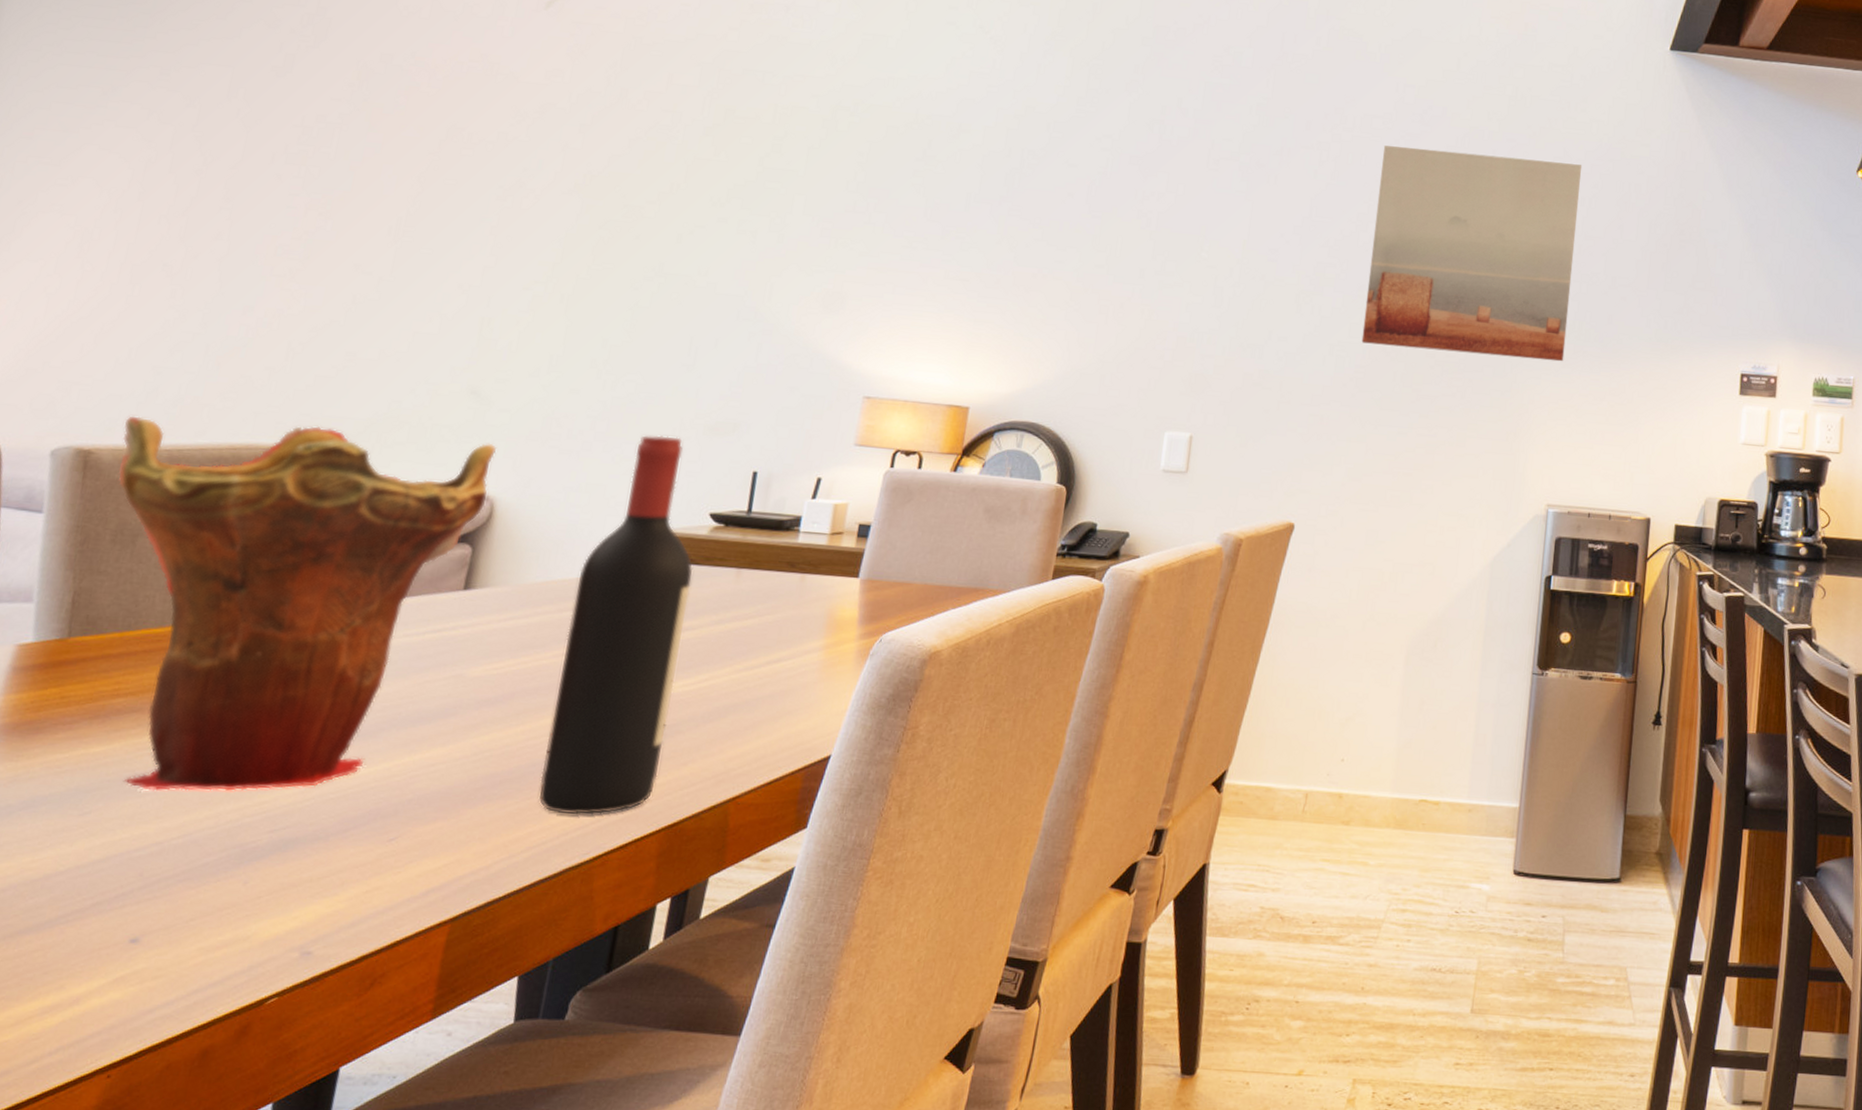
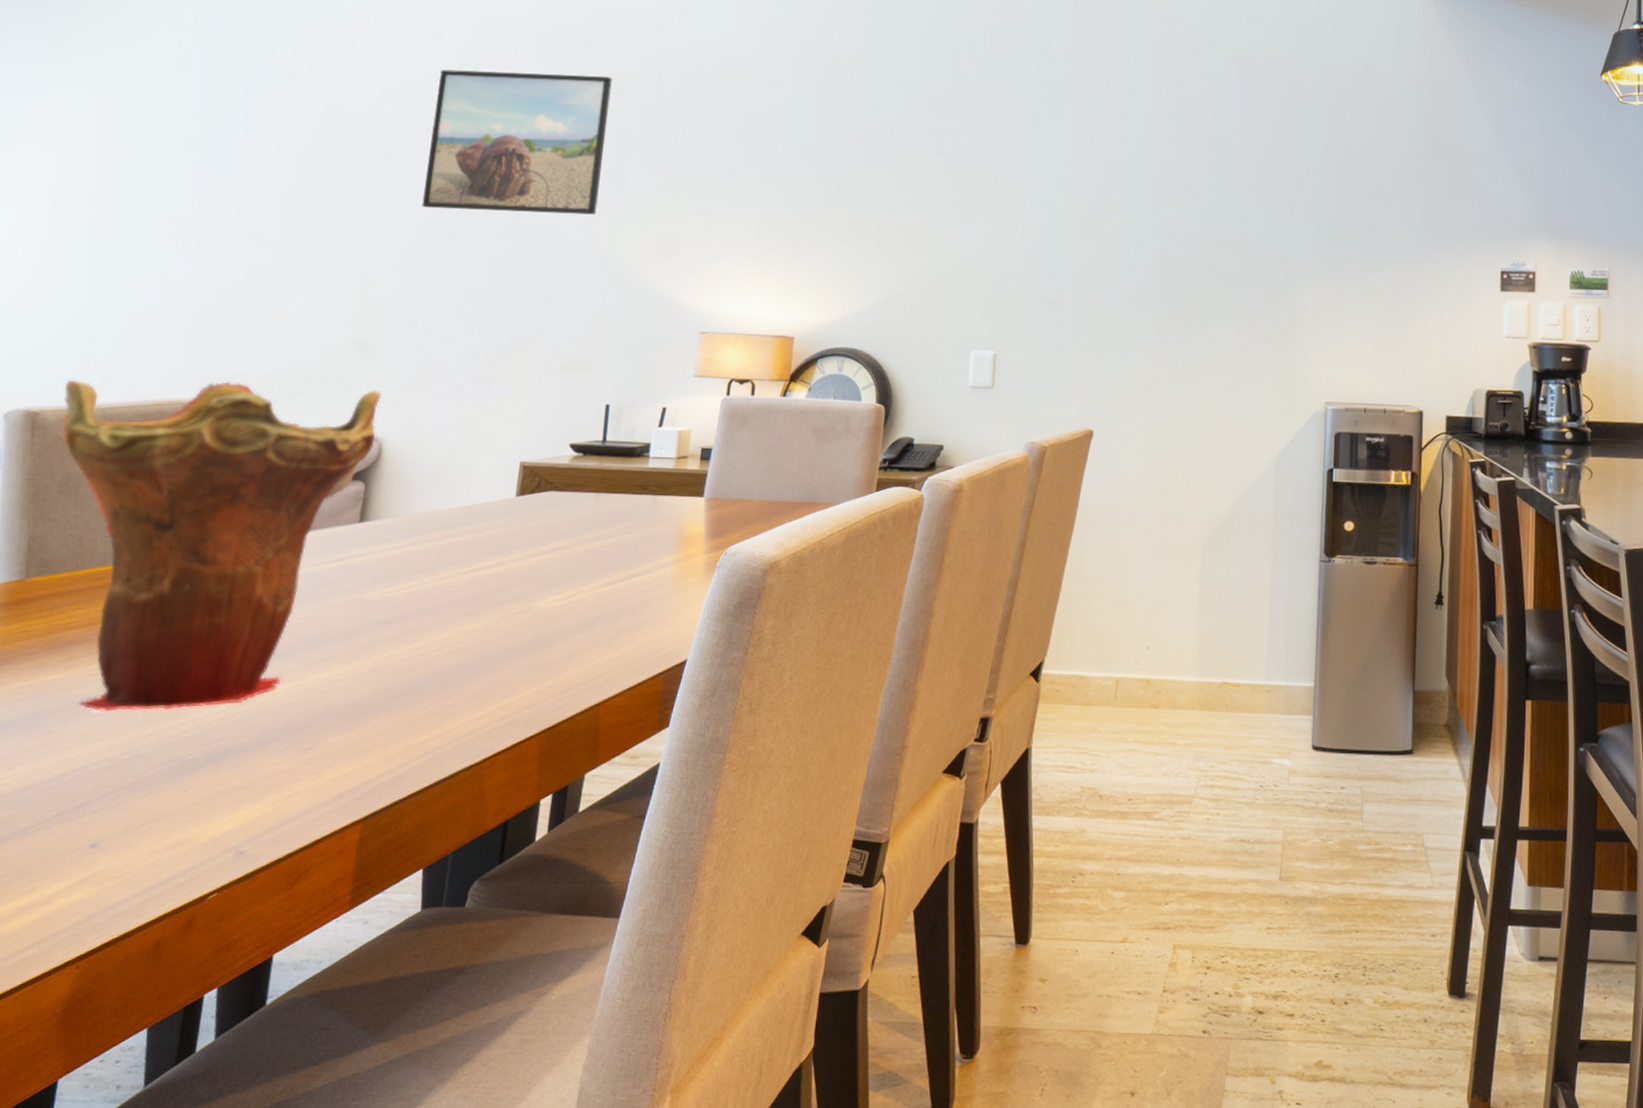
wine bottle: present [539,435,694,815] -> none [433,376,558,721]
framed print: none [553,91,778,262] -> present [421,69,612,215]
wall art: present [1361,145,1582,362] -> none [1146,76,1342,269]

